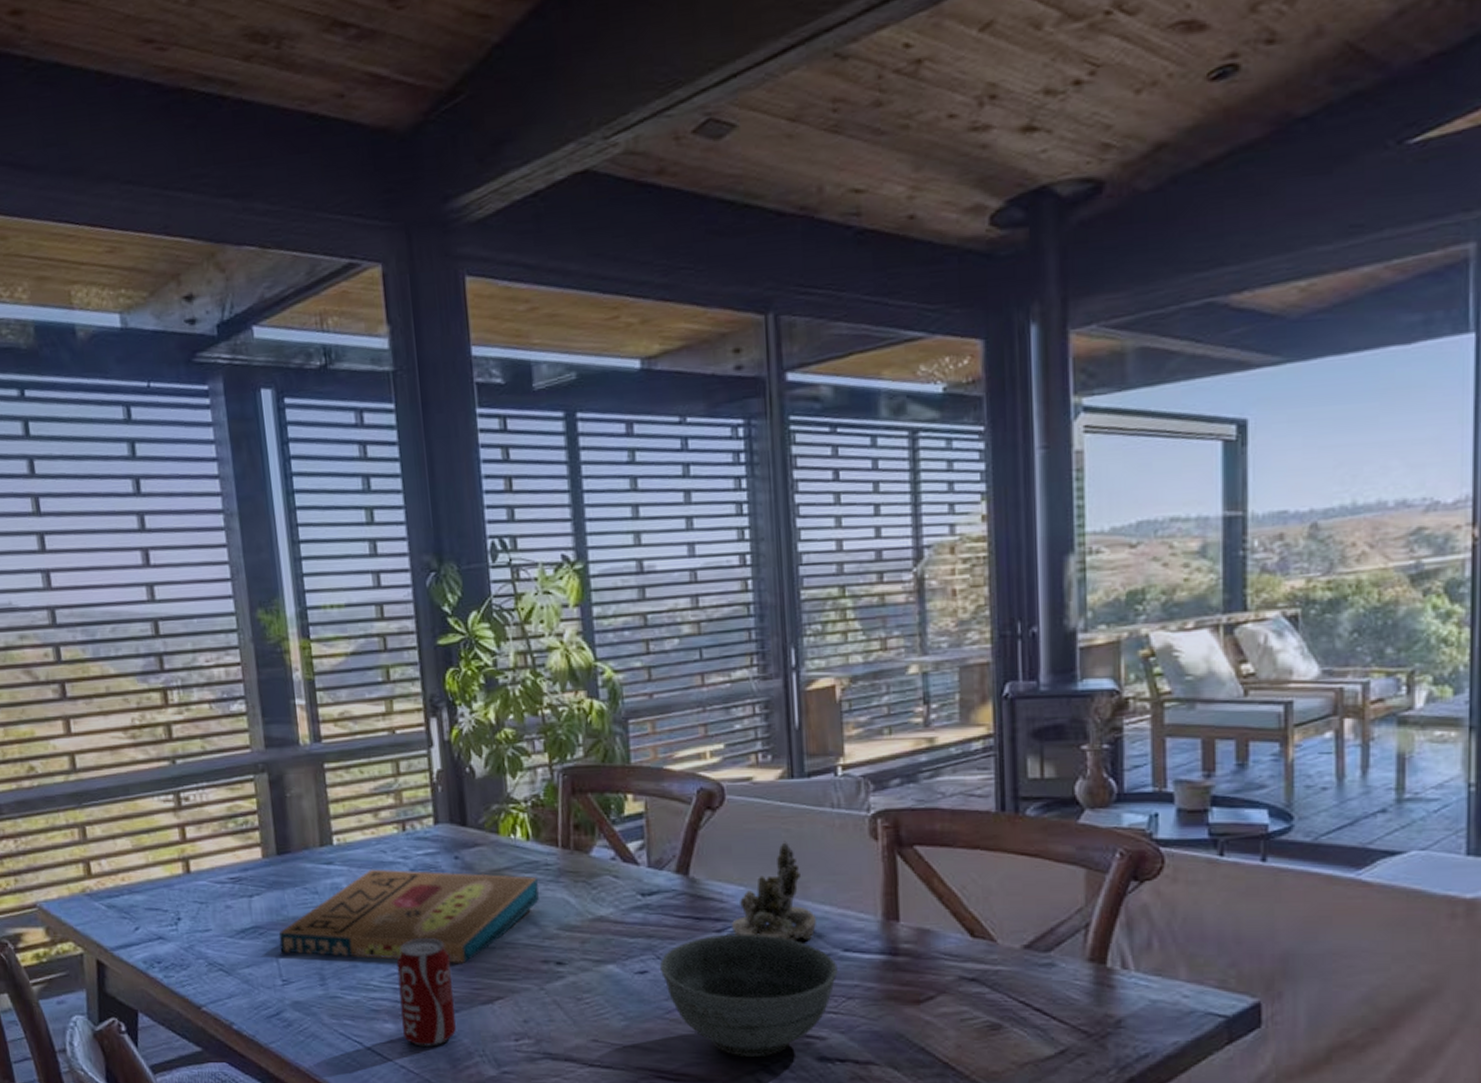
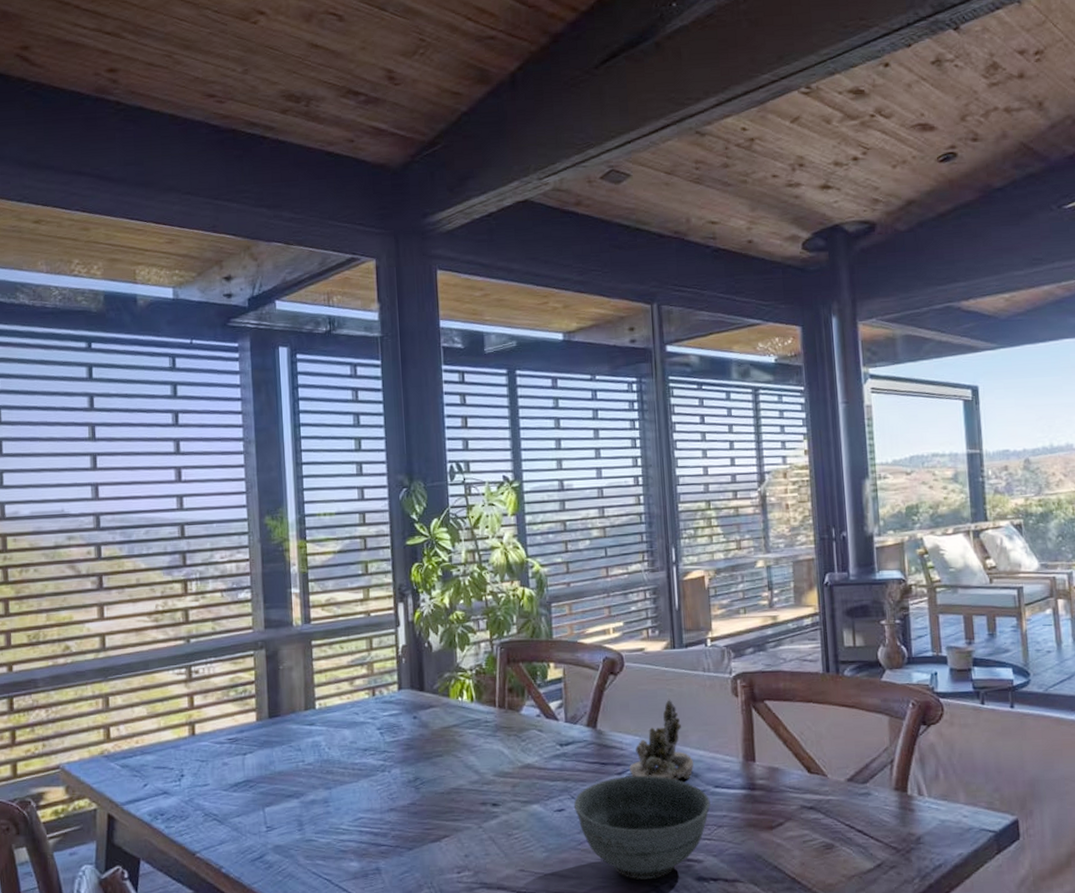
pizza box: present [278,869,539,963] -> none [266,728,480,808]
beverage can: present [396,938,456,1046] -> none [363,786,409,882]

